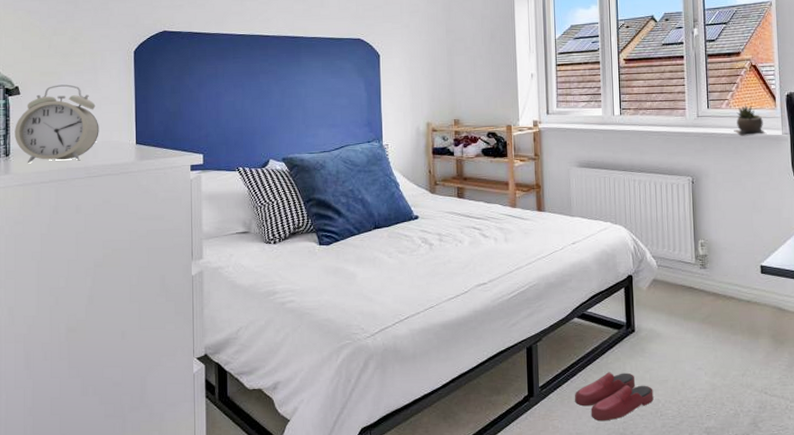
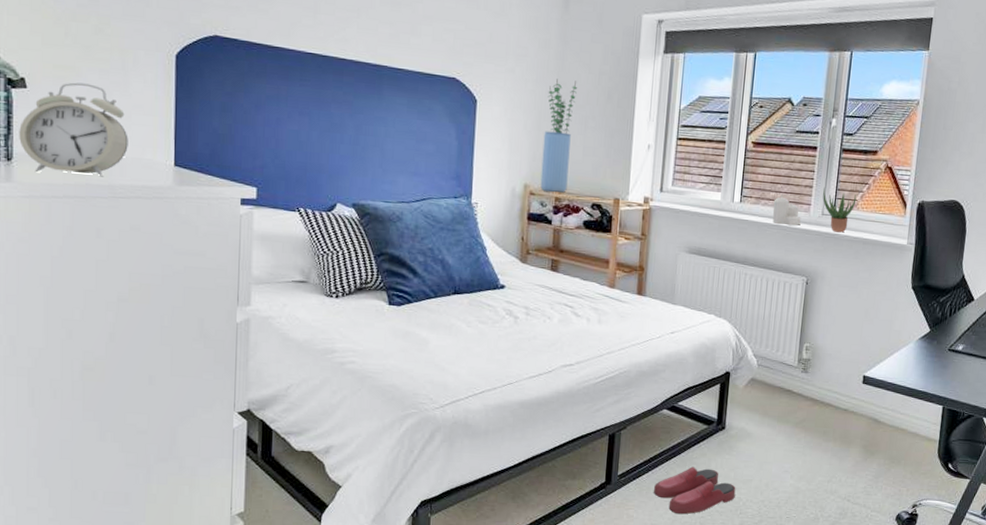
vase: none [439,27,464,126] -> present [540,79,577,193]
candle: none [650,103,679,131] -> present [772,194,801,227]
potted plant: none [695,91,728,132] -> present [823,187,857,233]
succulent plant: present [734,105,767,136] -> none [858,209,892,242]

